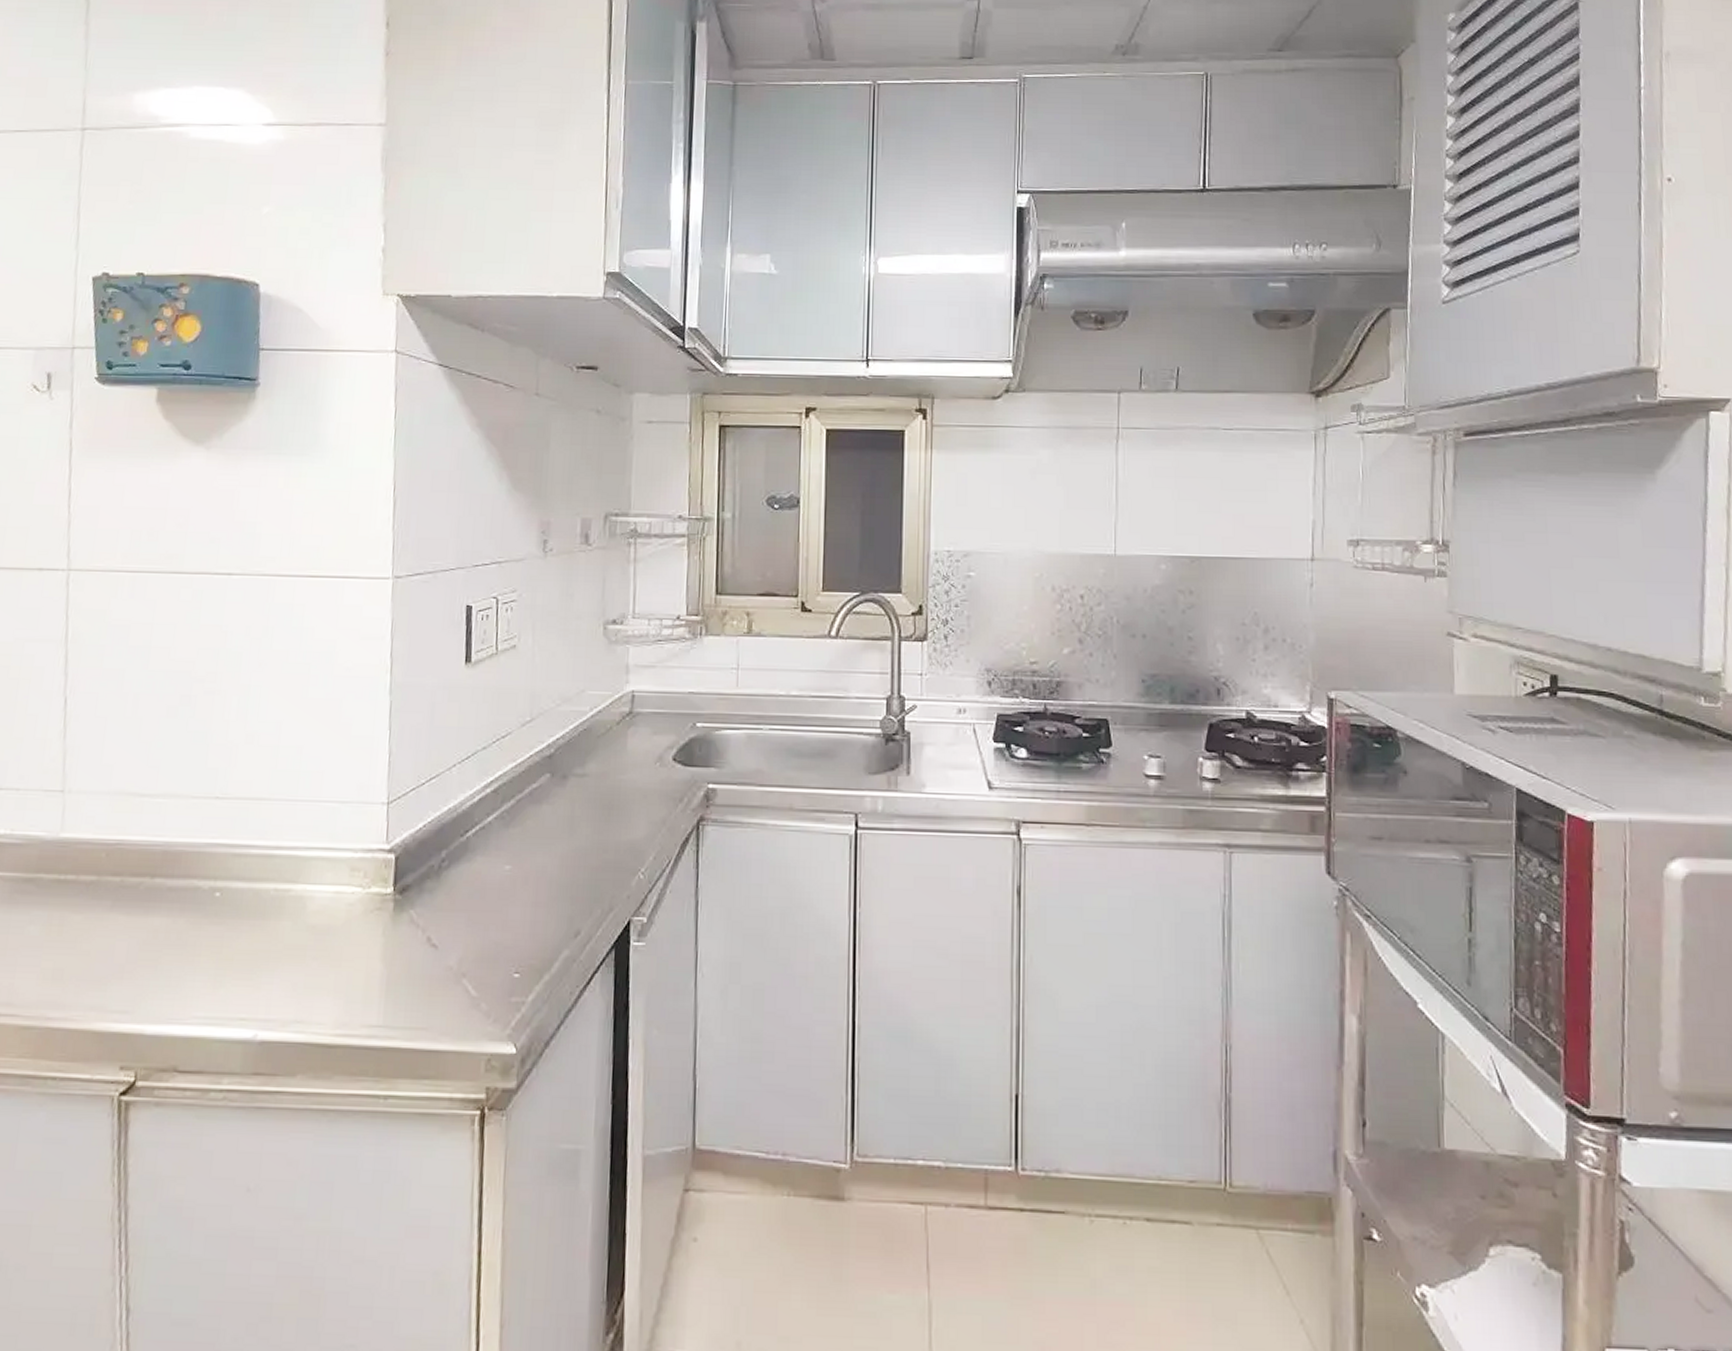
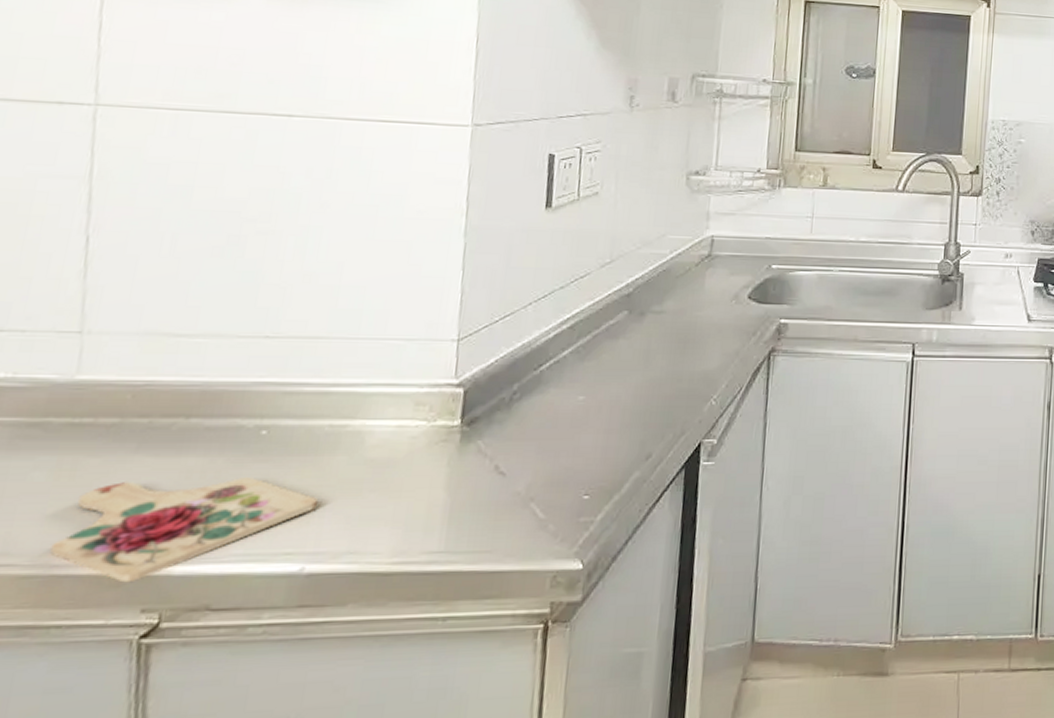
cutting board: none [45,939,267,1039] -> present [50,478,319,583]

